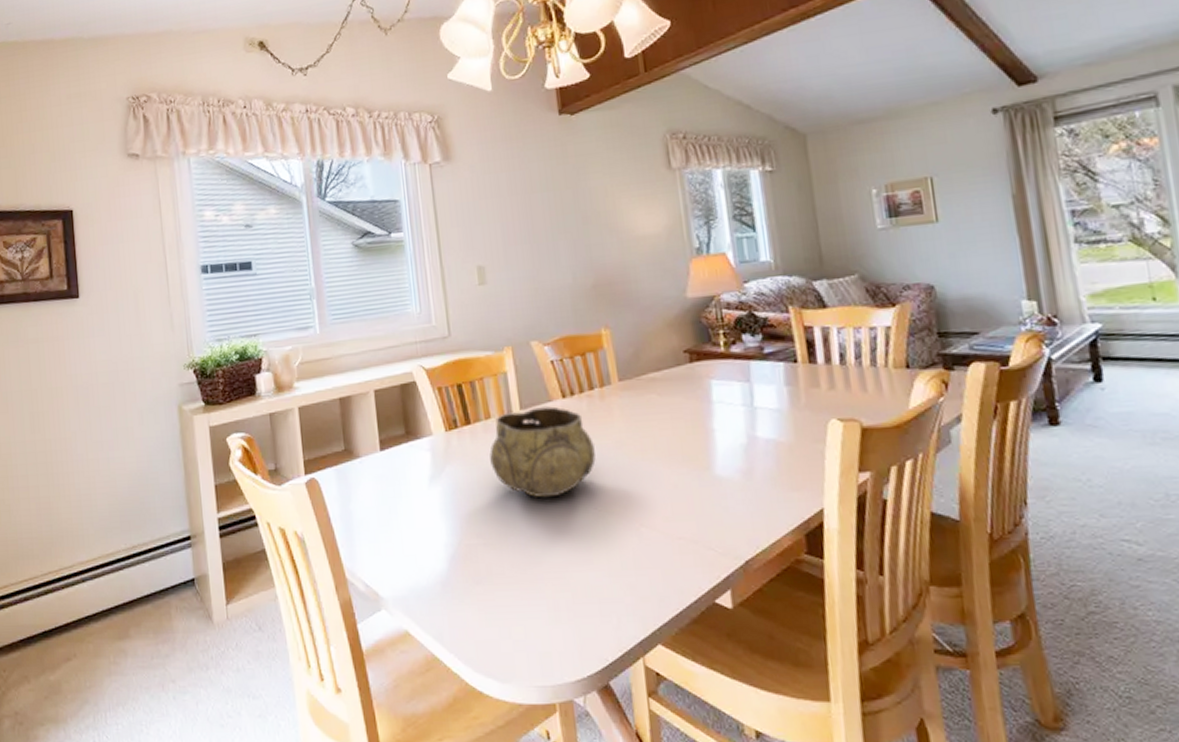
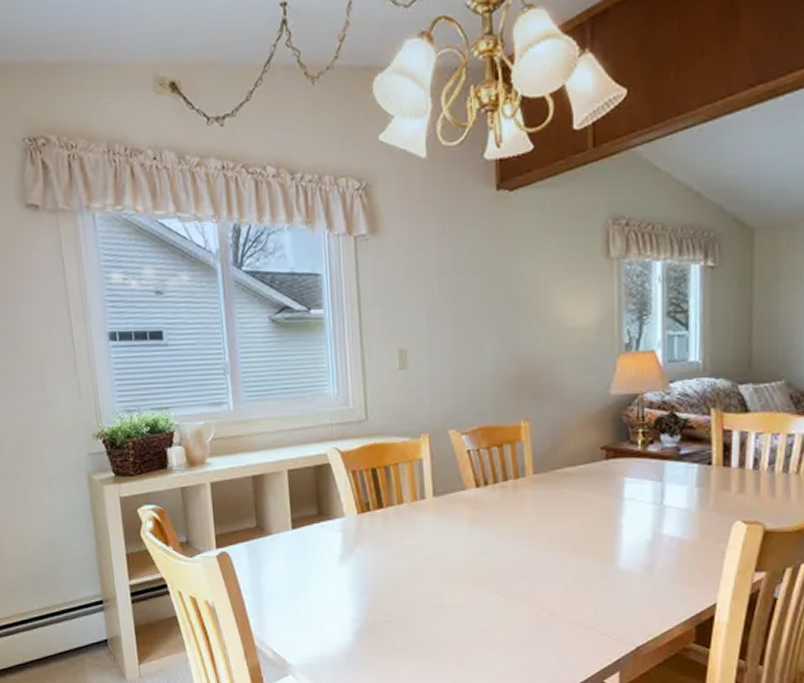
decorative bowl: present [489,406,596,498] -> none [400,495,504,581]

